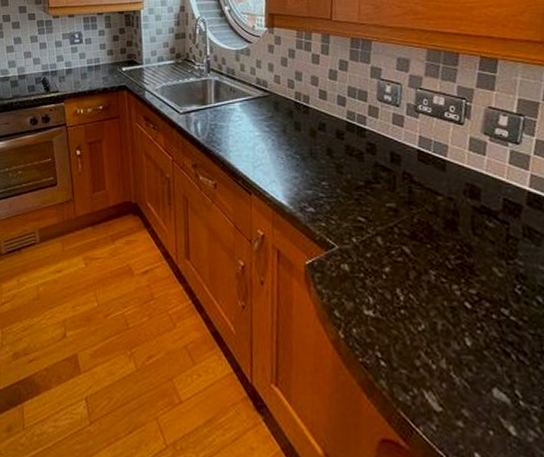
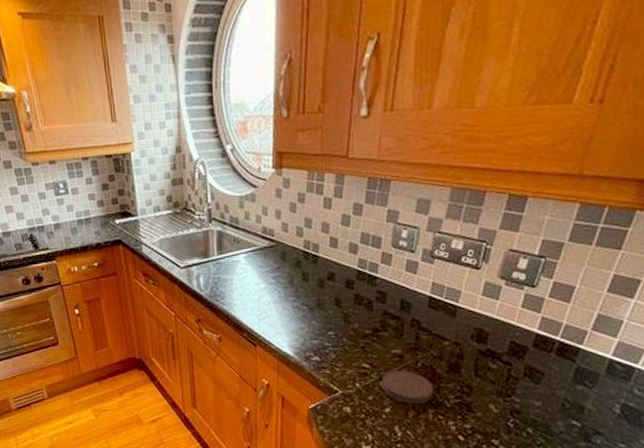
coaster: none [378,226,433,265] -> present [381,371,433,405]

